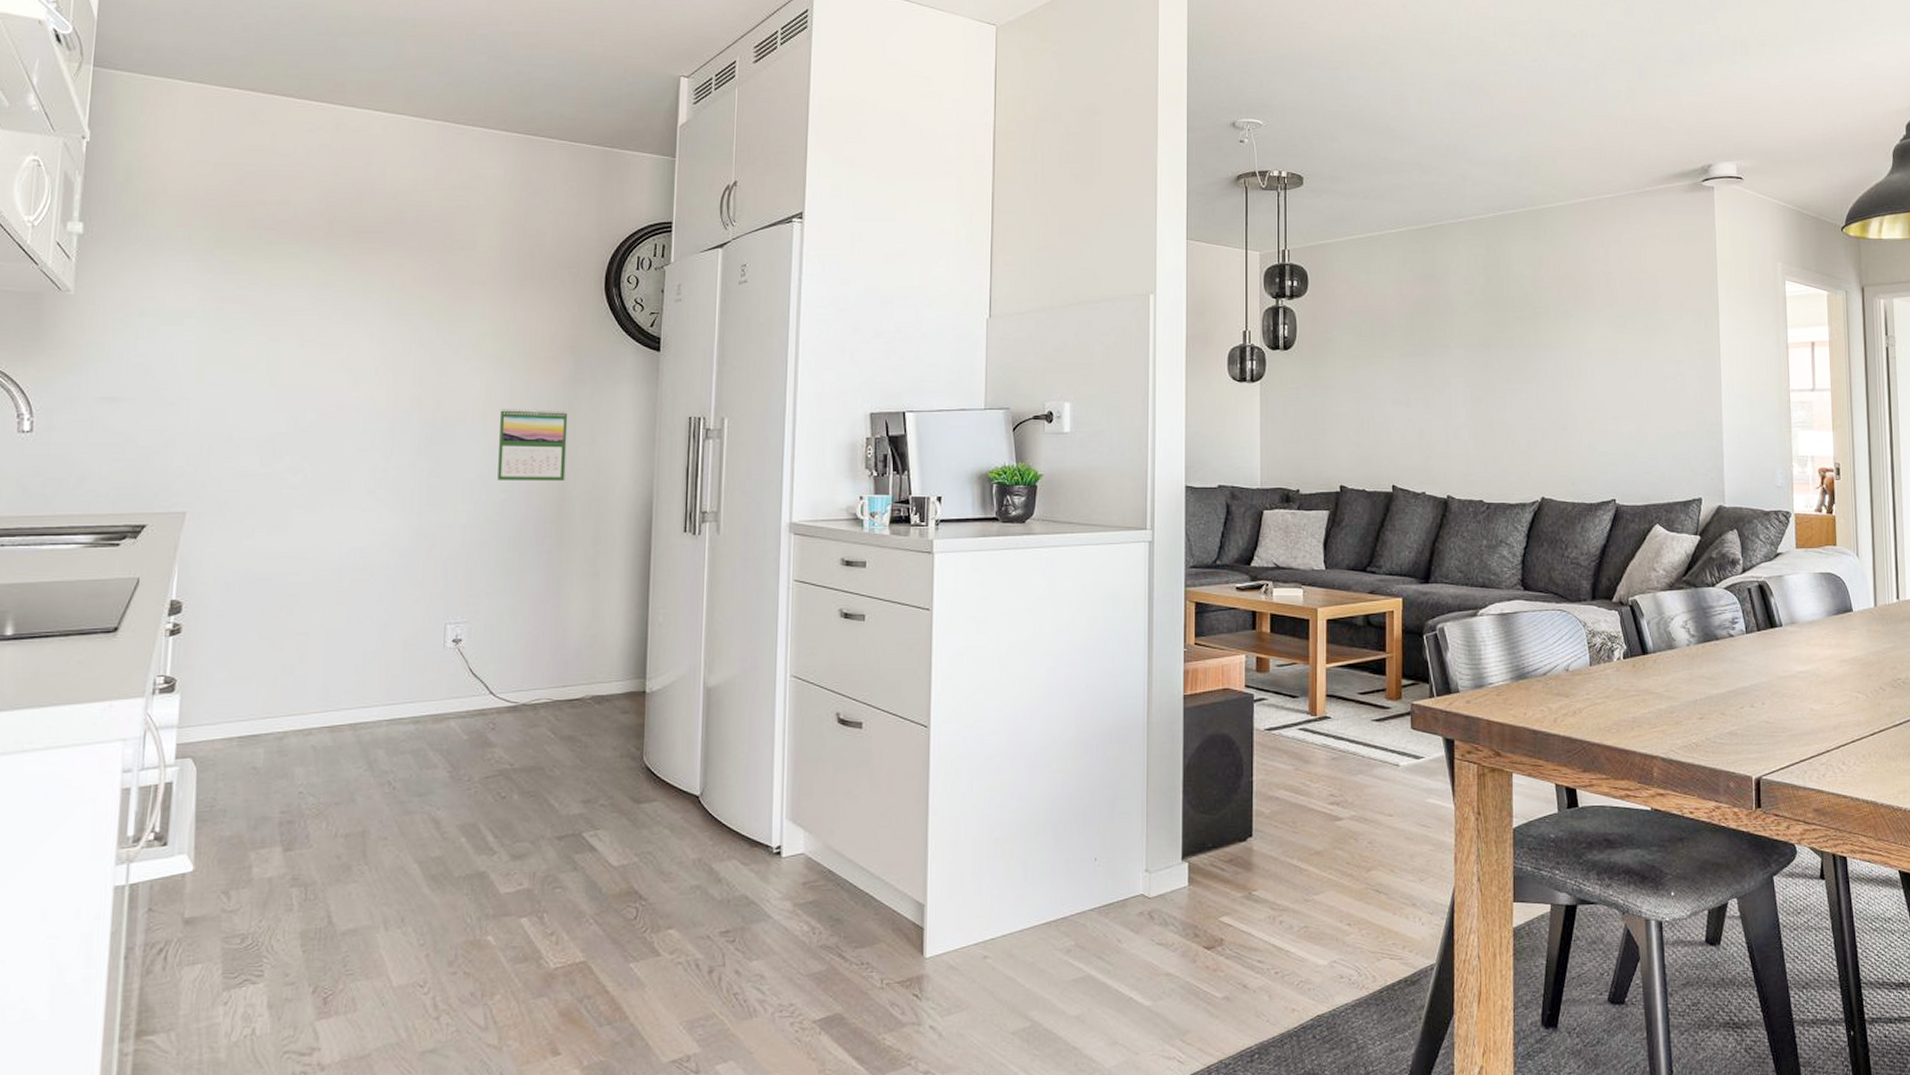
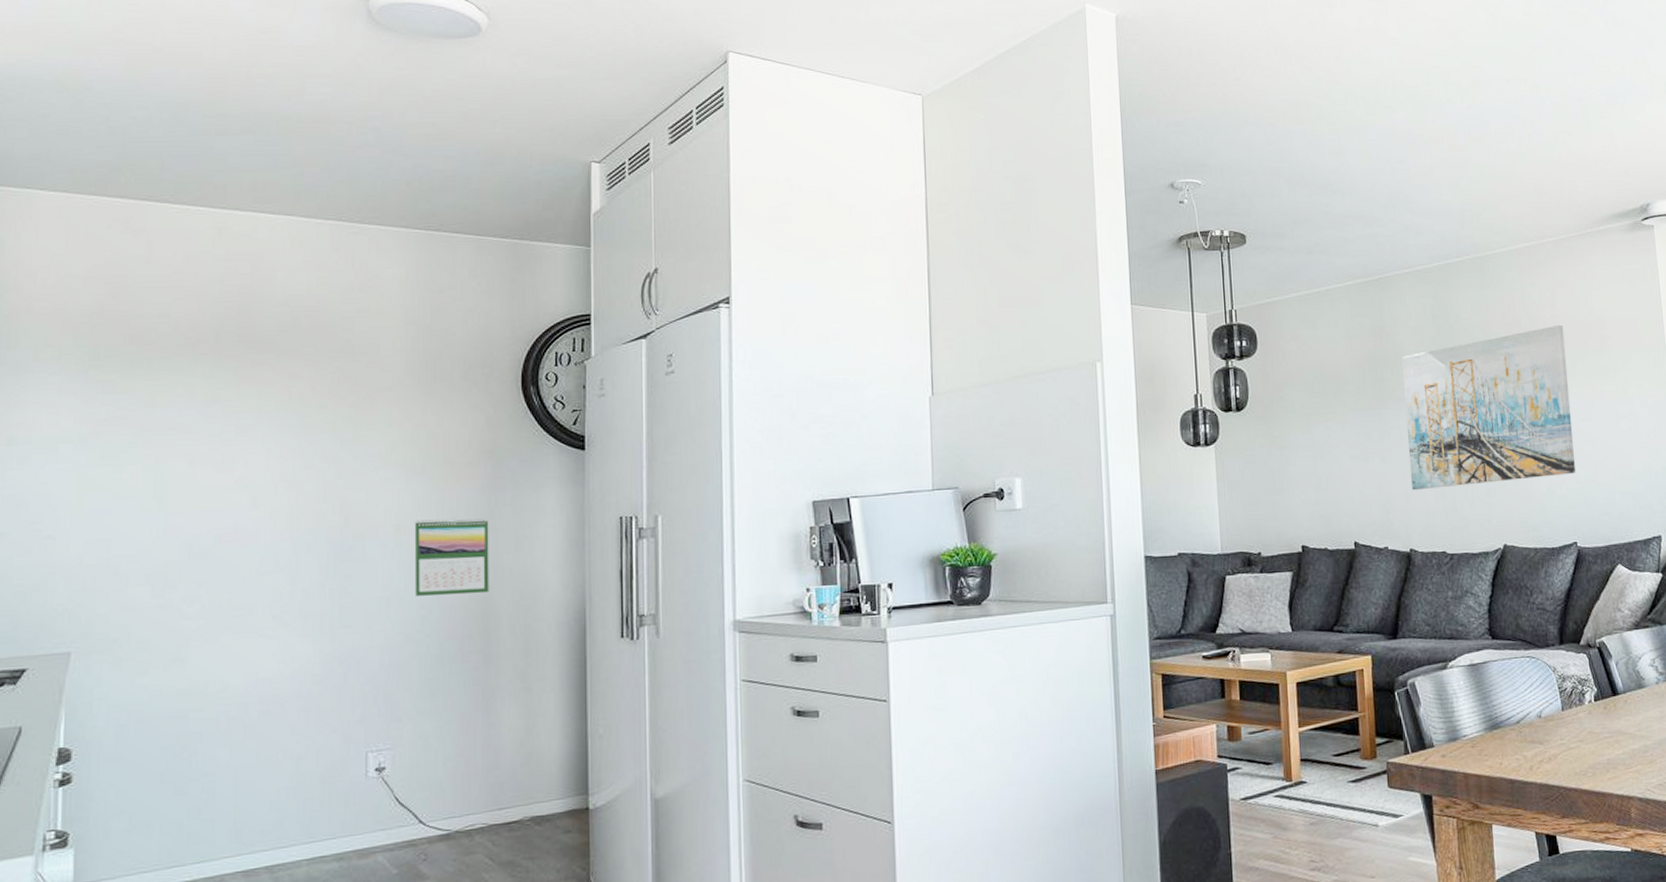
wall art: none [1451,281,1619,438] -> present [1402,325,1575,491]

